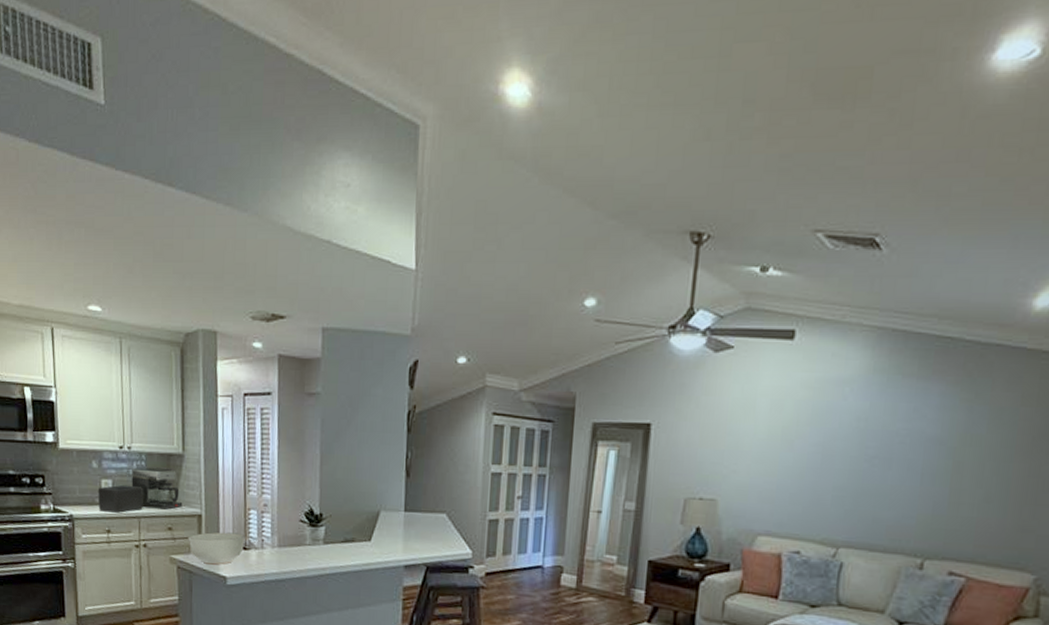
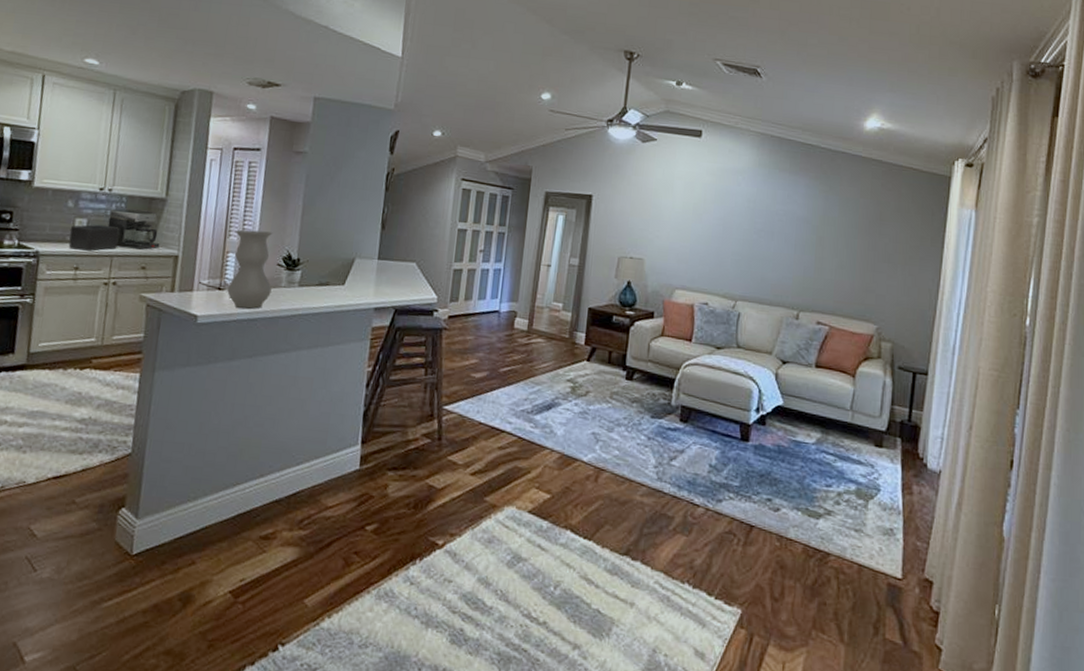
bowl: present [188,532,244,565] -> none [161,272,220,304]
vase: none [253,484,296,569] -> present [227,230,273,309]

